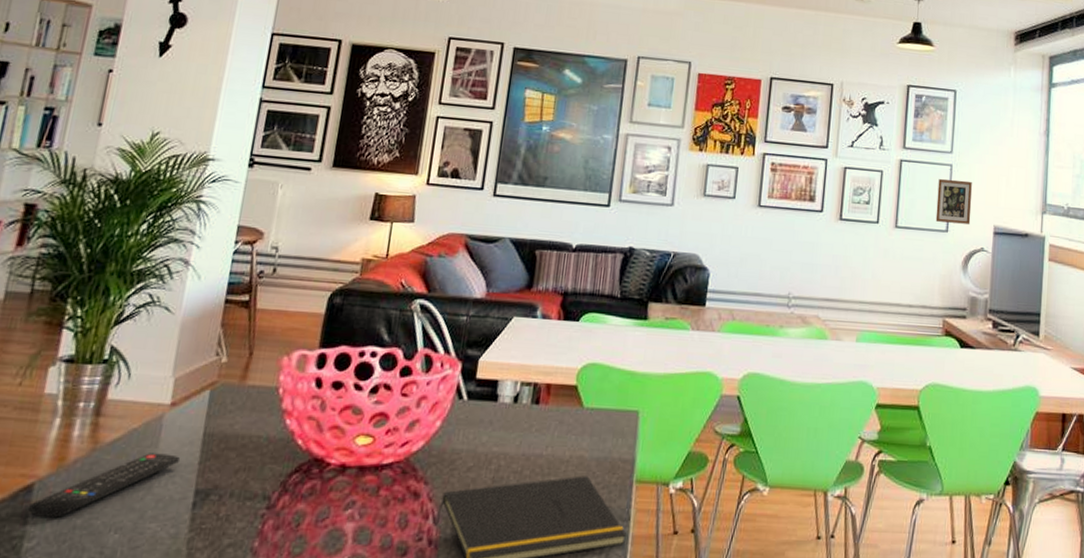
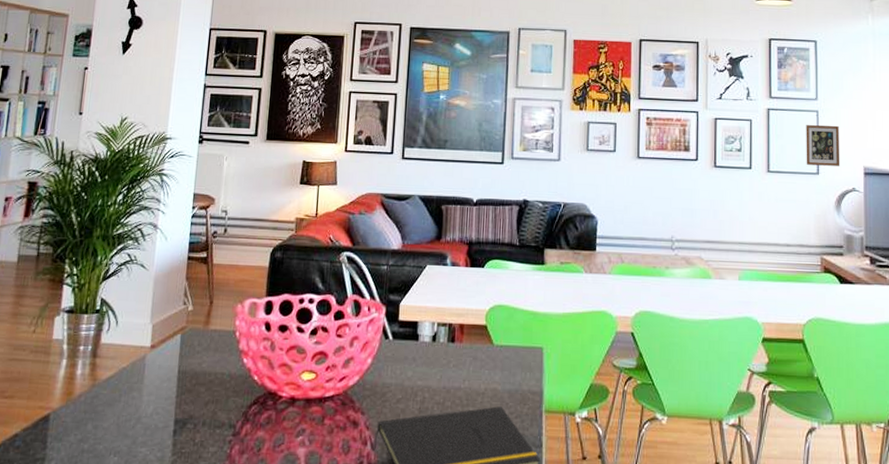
remote control: present [27,453,180,519] -> none [46,388,161,444]

